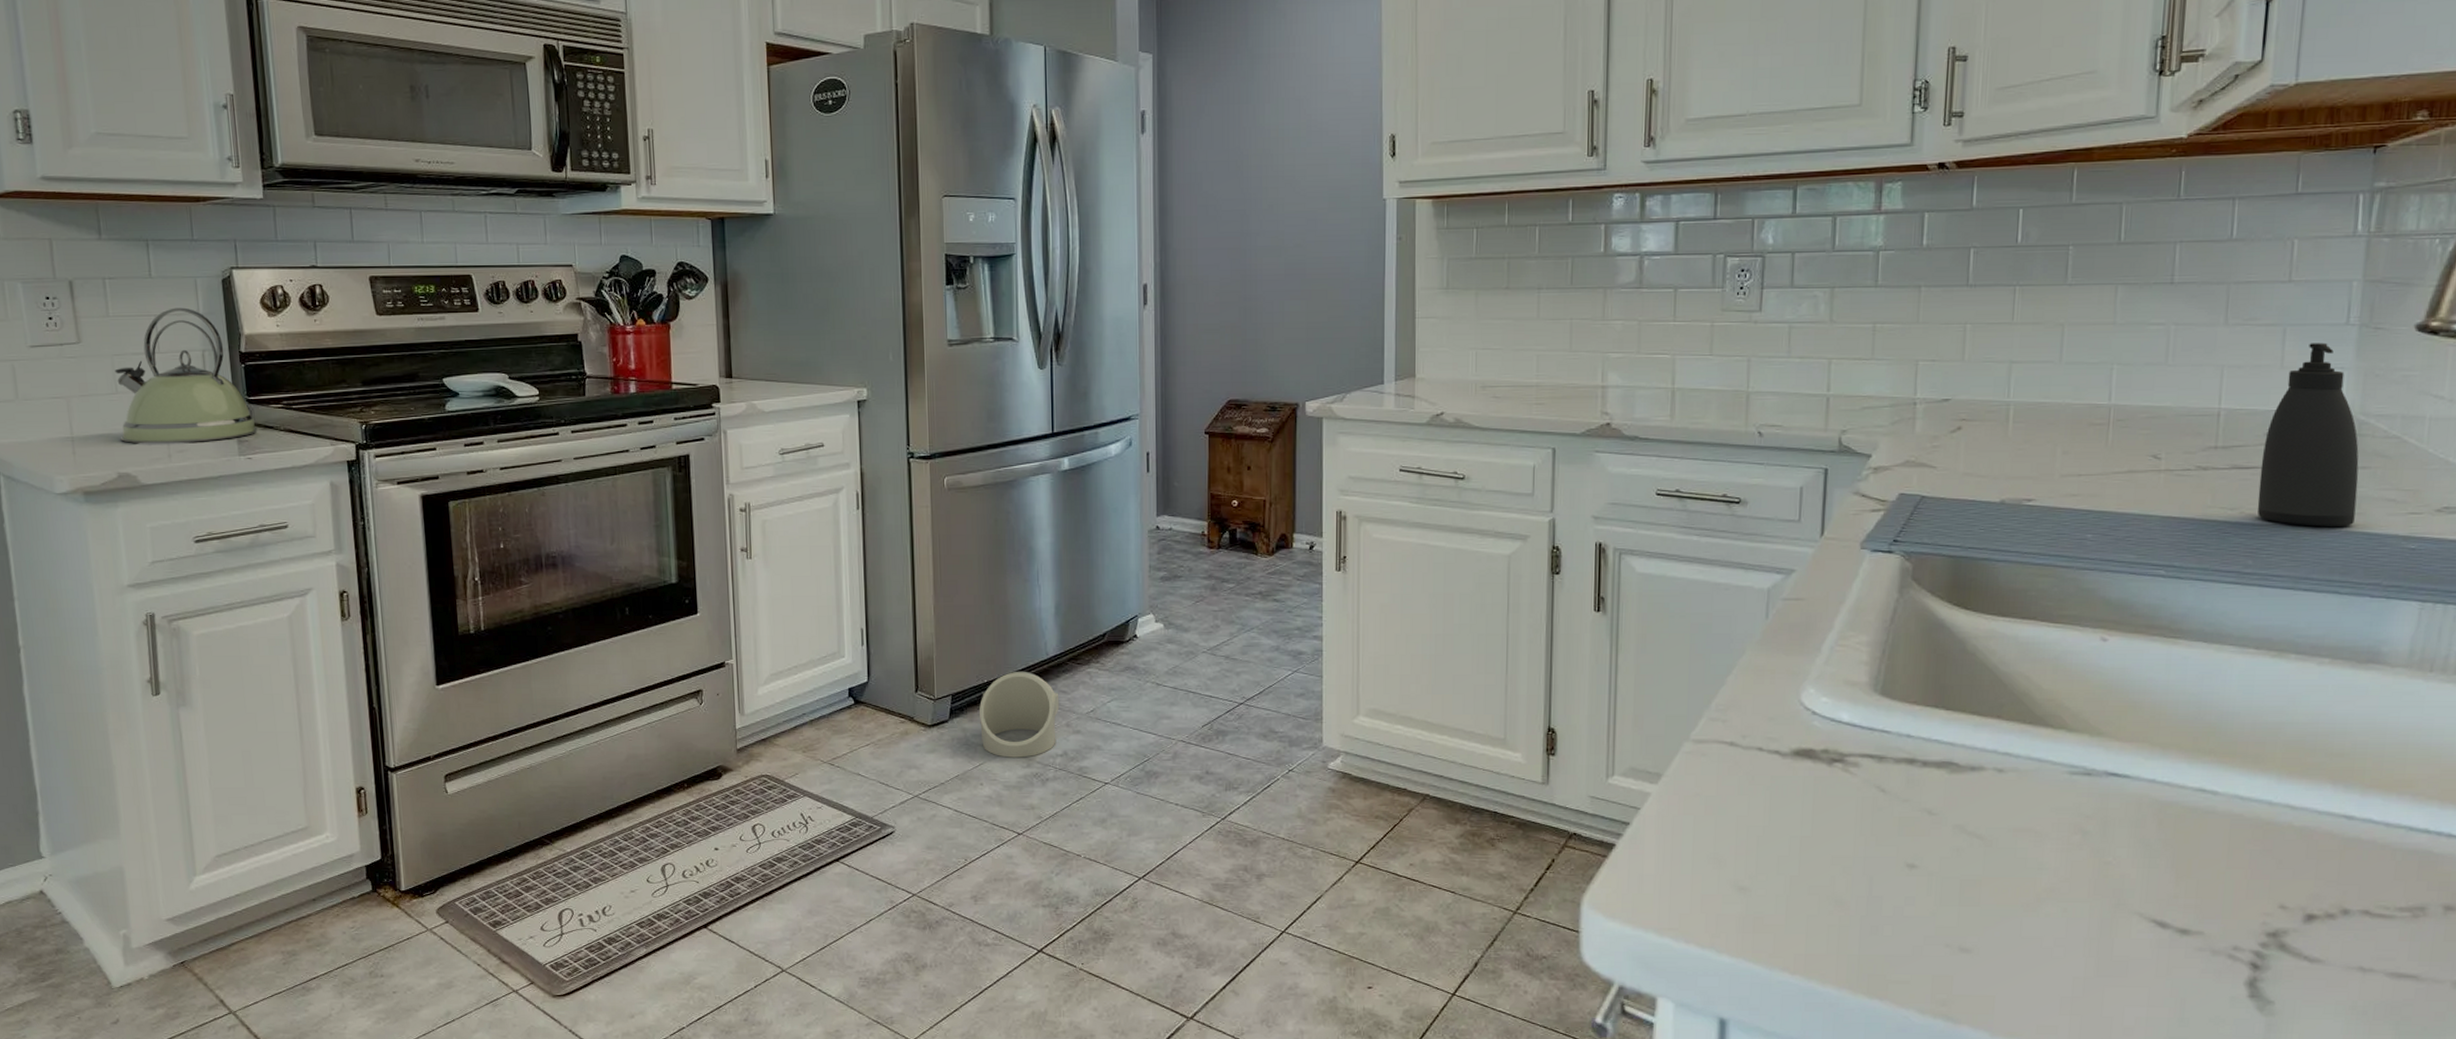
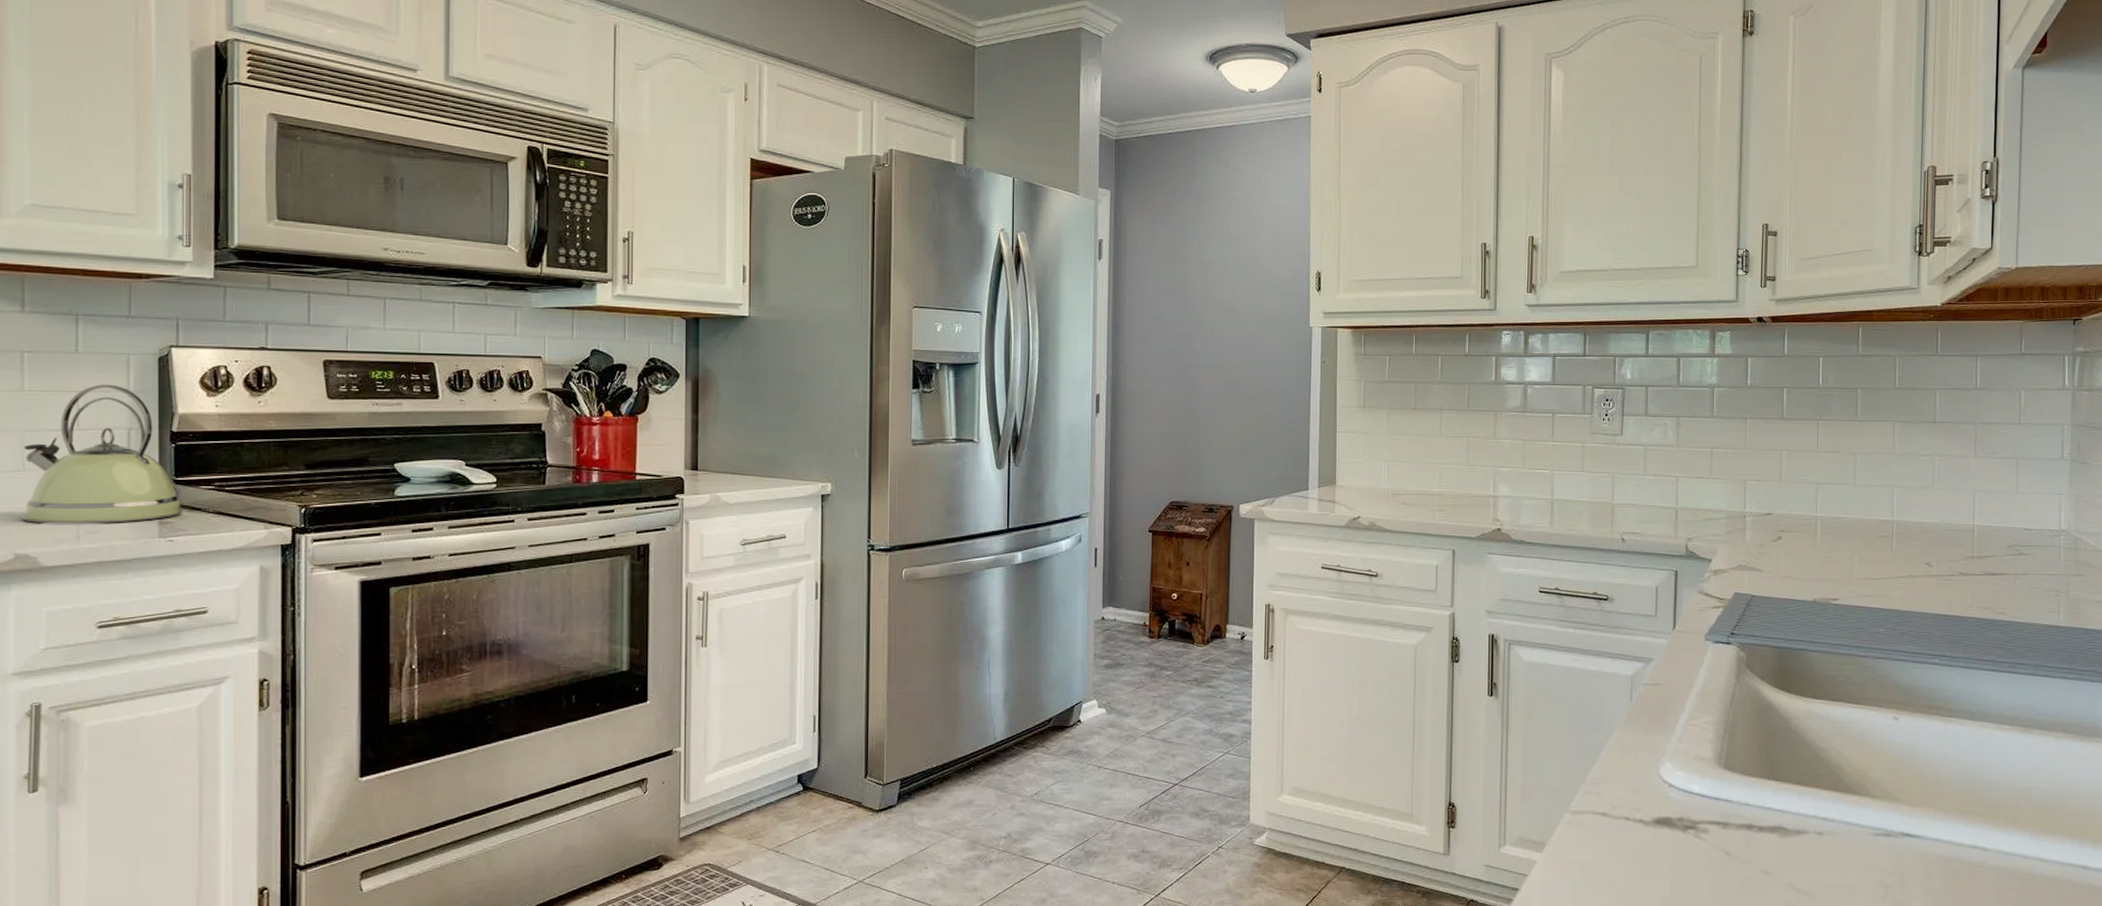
pet bowl: present [979,671,1059,758] -> none [927,755,1005,841]
soap dispenser: present [2257,342,2359,527] -> none [2005,473,2077,623]

